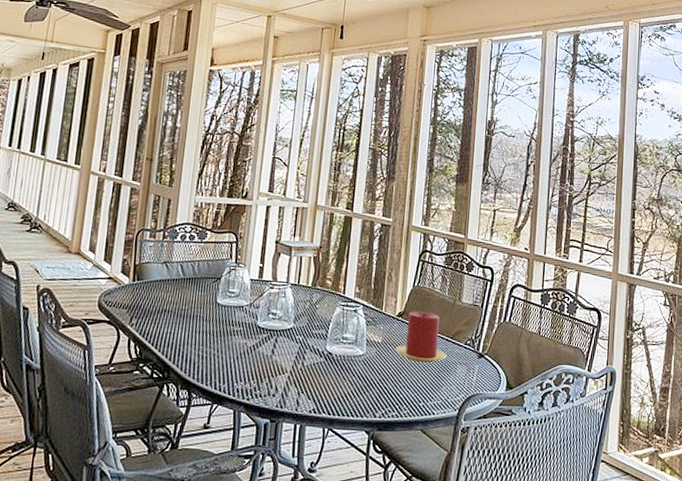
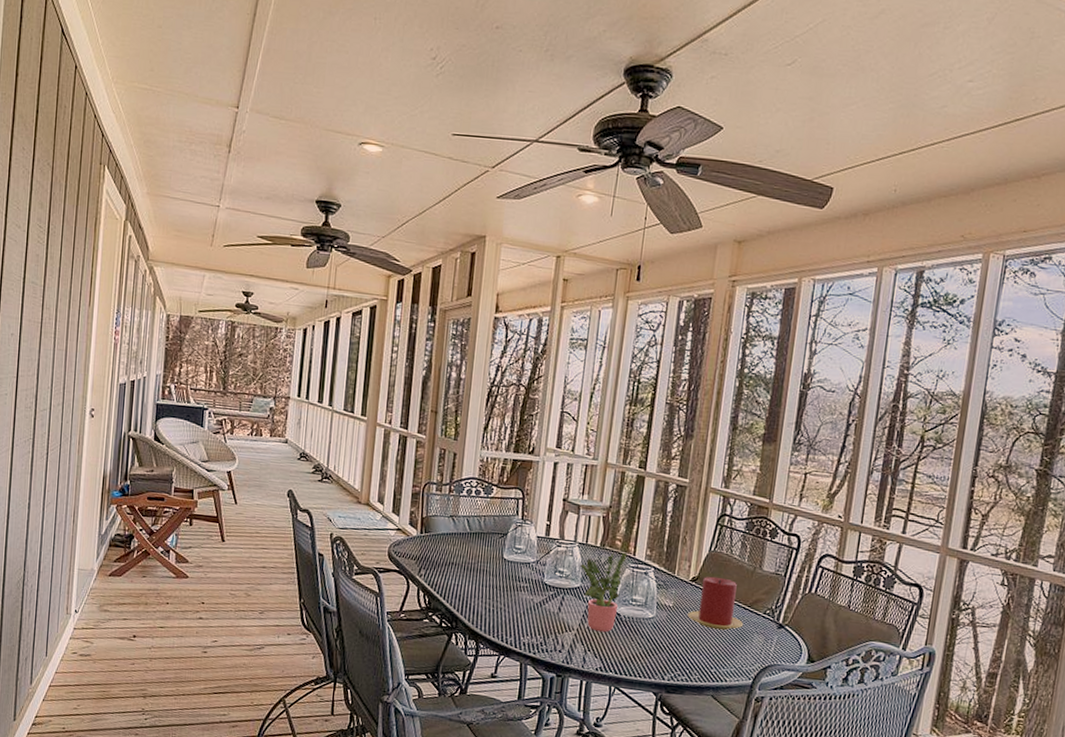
potted plant: none [293,291,337,373] -> present [580,552,626,633]

